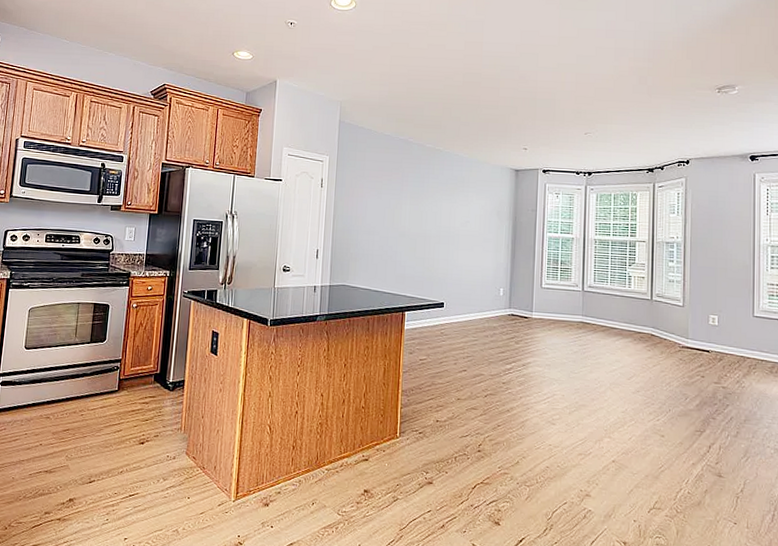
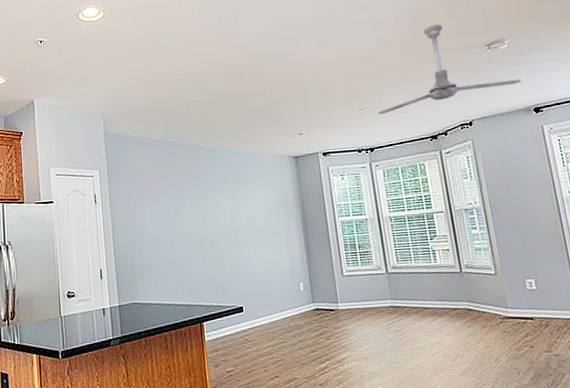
ceiling fan: none [601,61,744,142] -> present [377,24,522,115]

